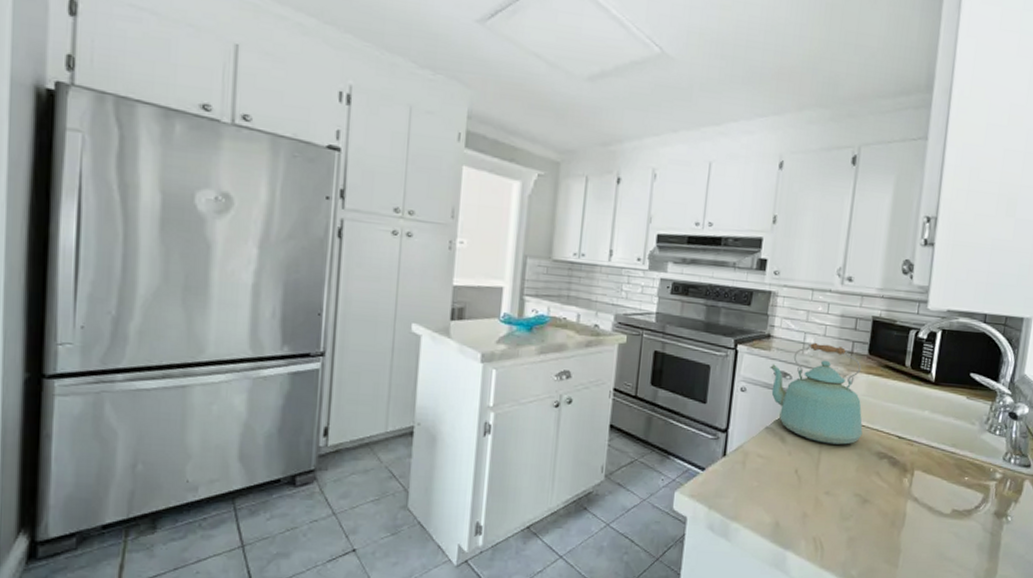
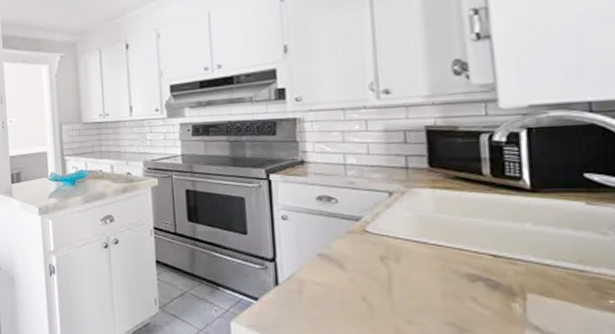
kettle: present [770,342,863,445] -> none [310,162,441,268]

